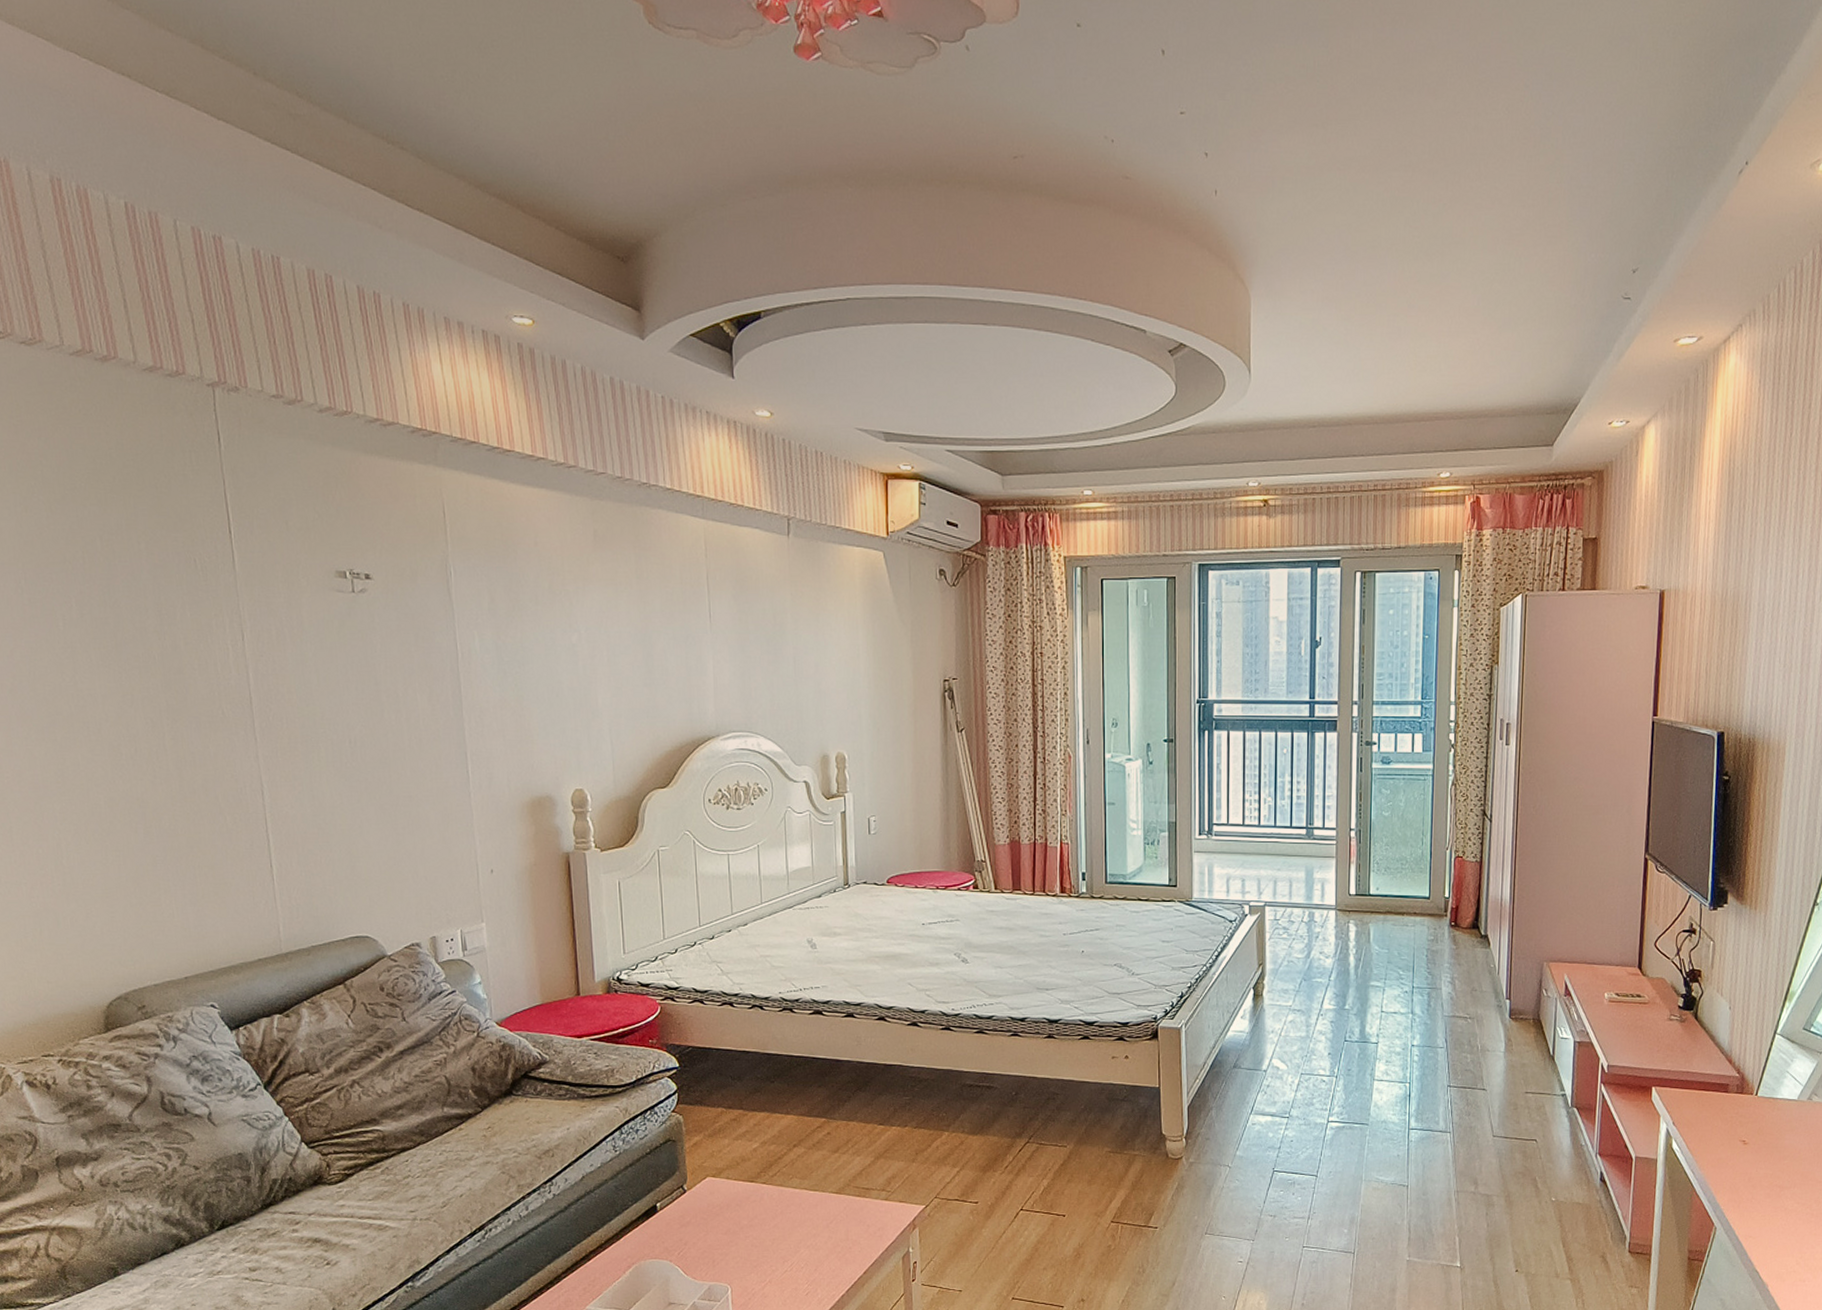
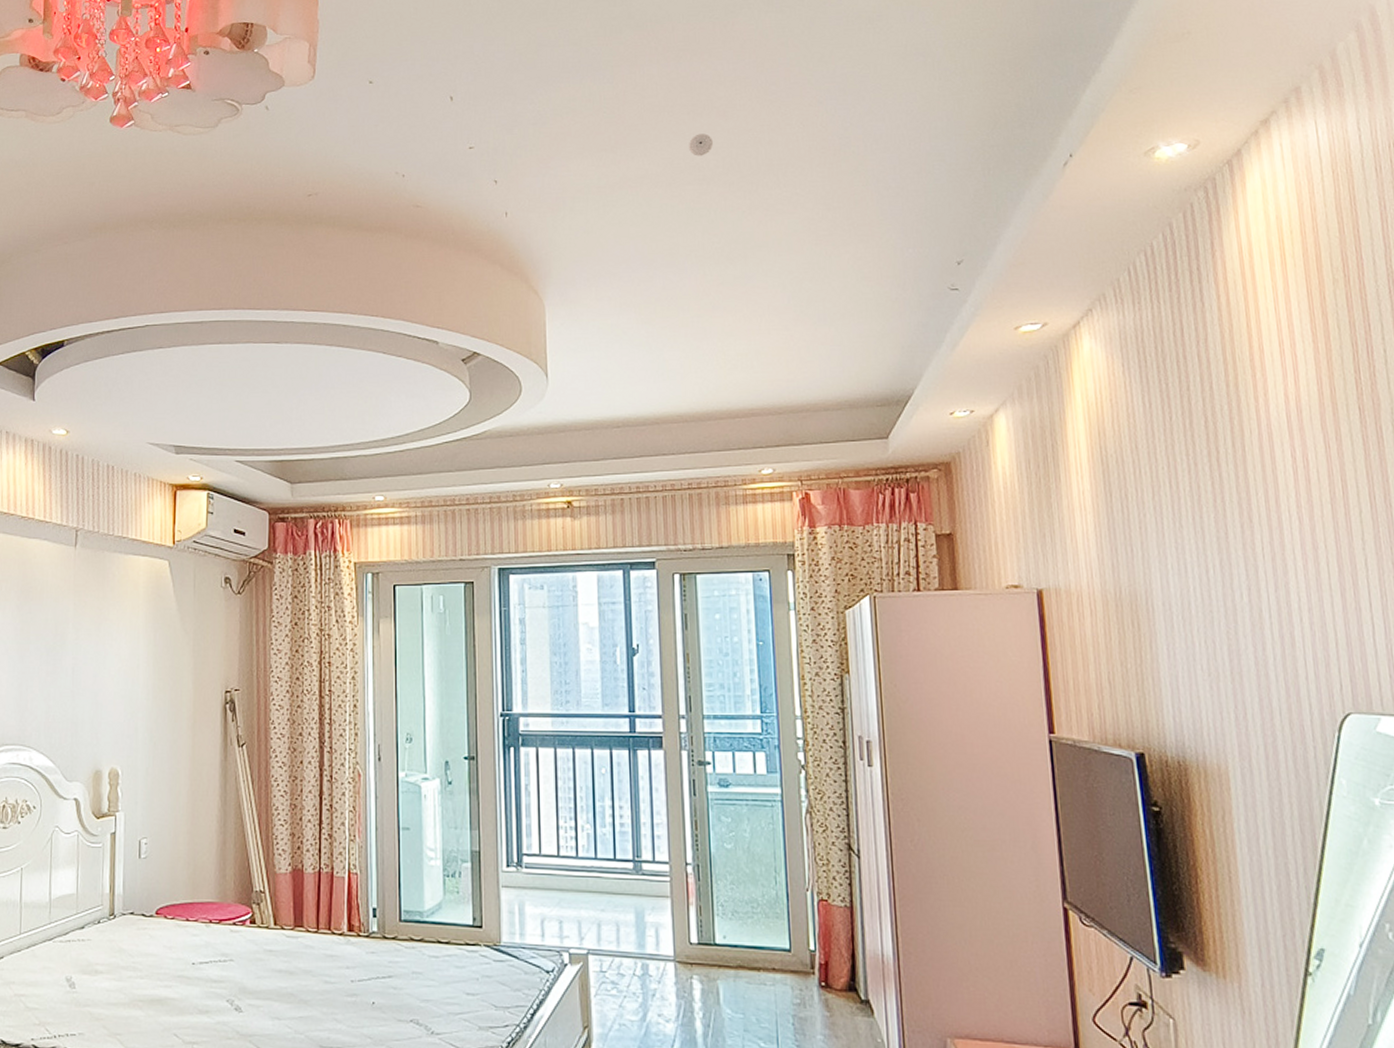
smoke detector: none [1398,113,1421,139] -> present [689,133,713,156]

